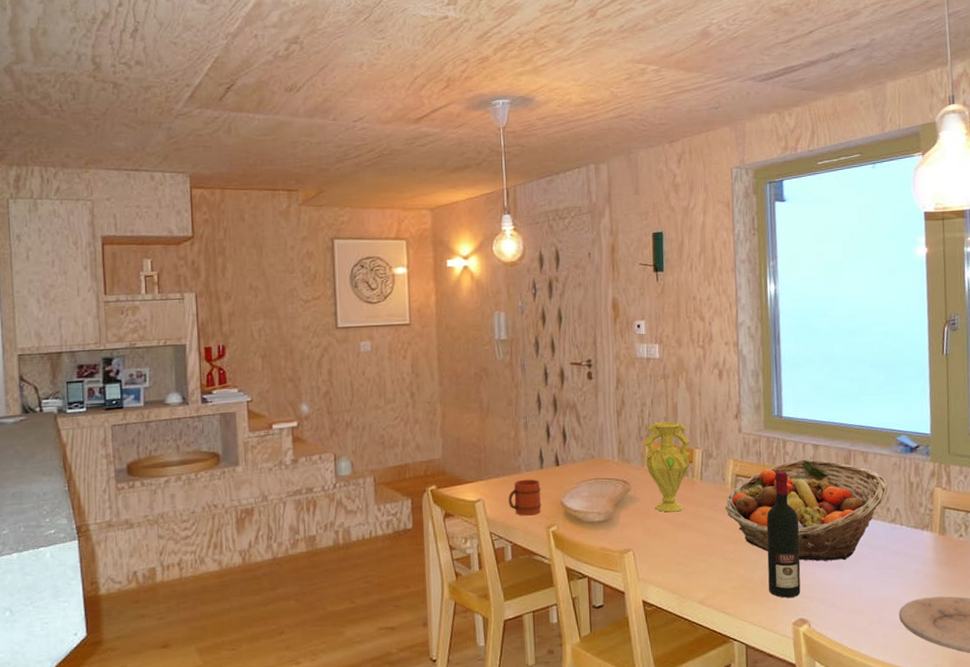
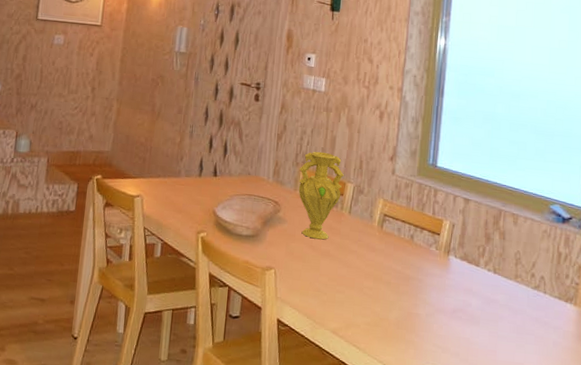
mug: present [508,479,542,516] -> none [165,183,197,219]
fruit basket: present [725,459,888,561] -> none [369,210,536,317]
wine bottle: present [766,471,801,598] -> none [402,218,441,345]

